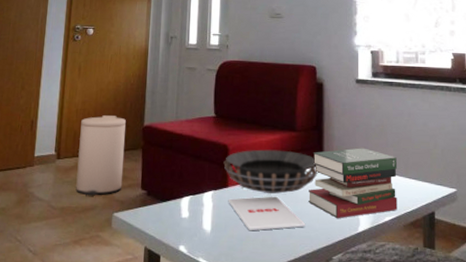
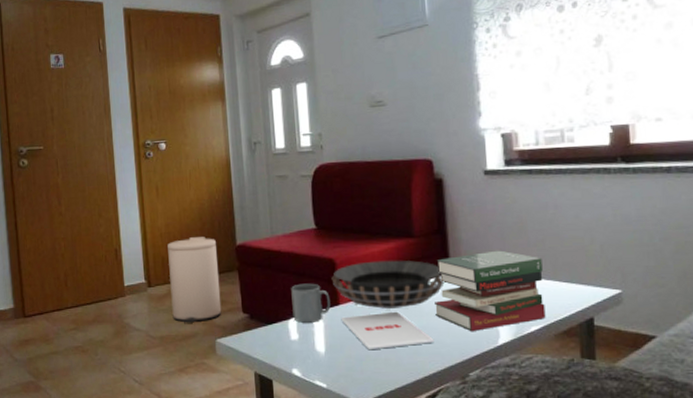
mug: none [186,165,221,202] -> present [291,283,331,323]

